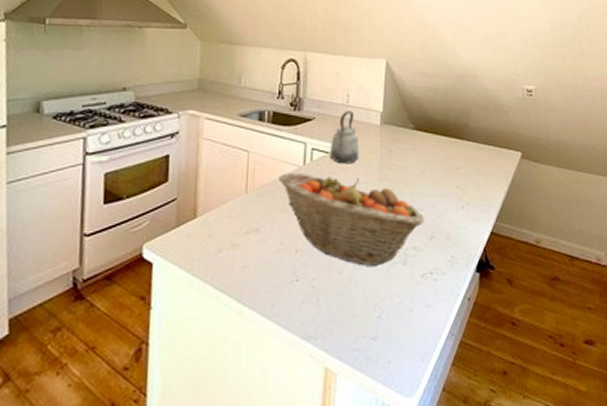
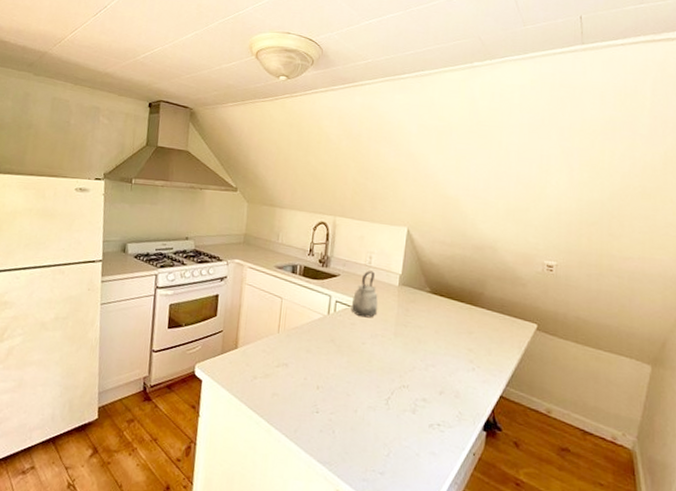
fruit basket: present [279,172,425,266] -> none [306,319,436,411]

